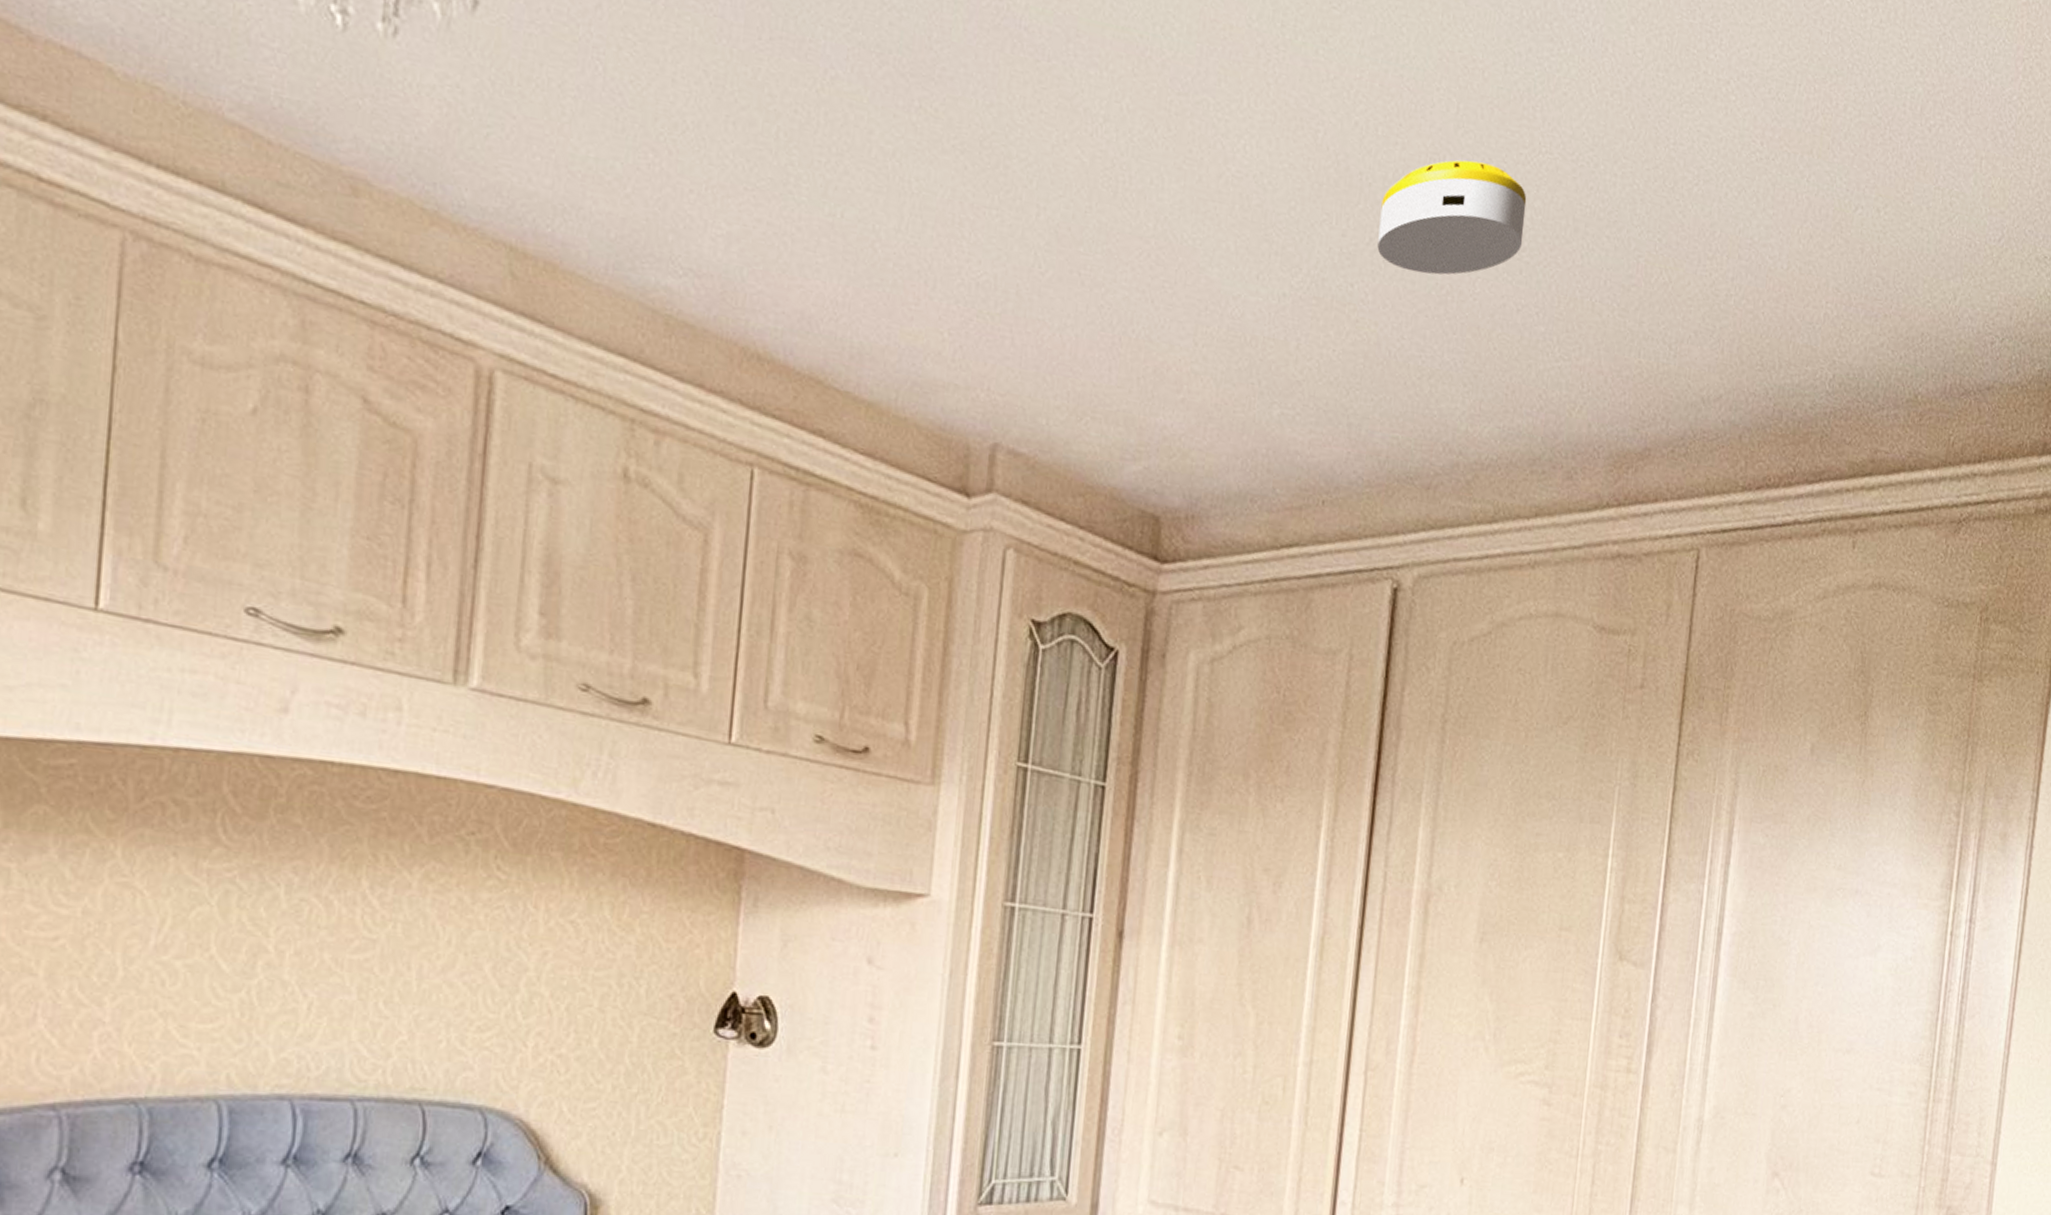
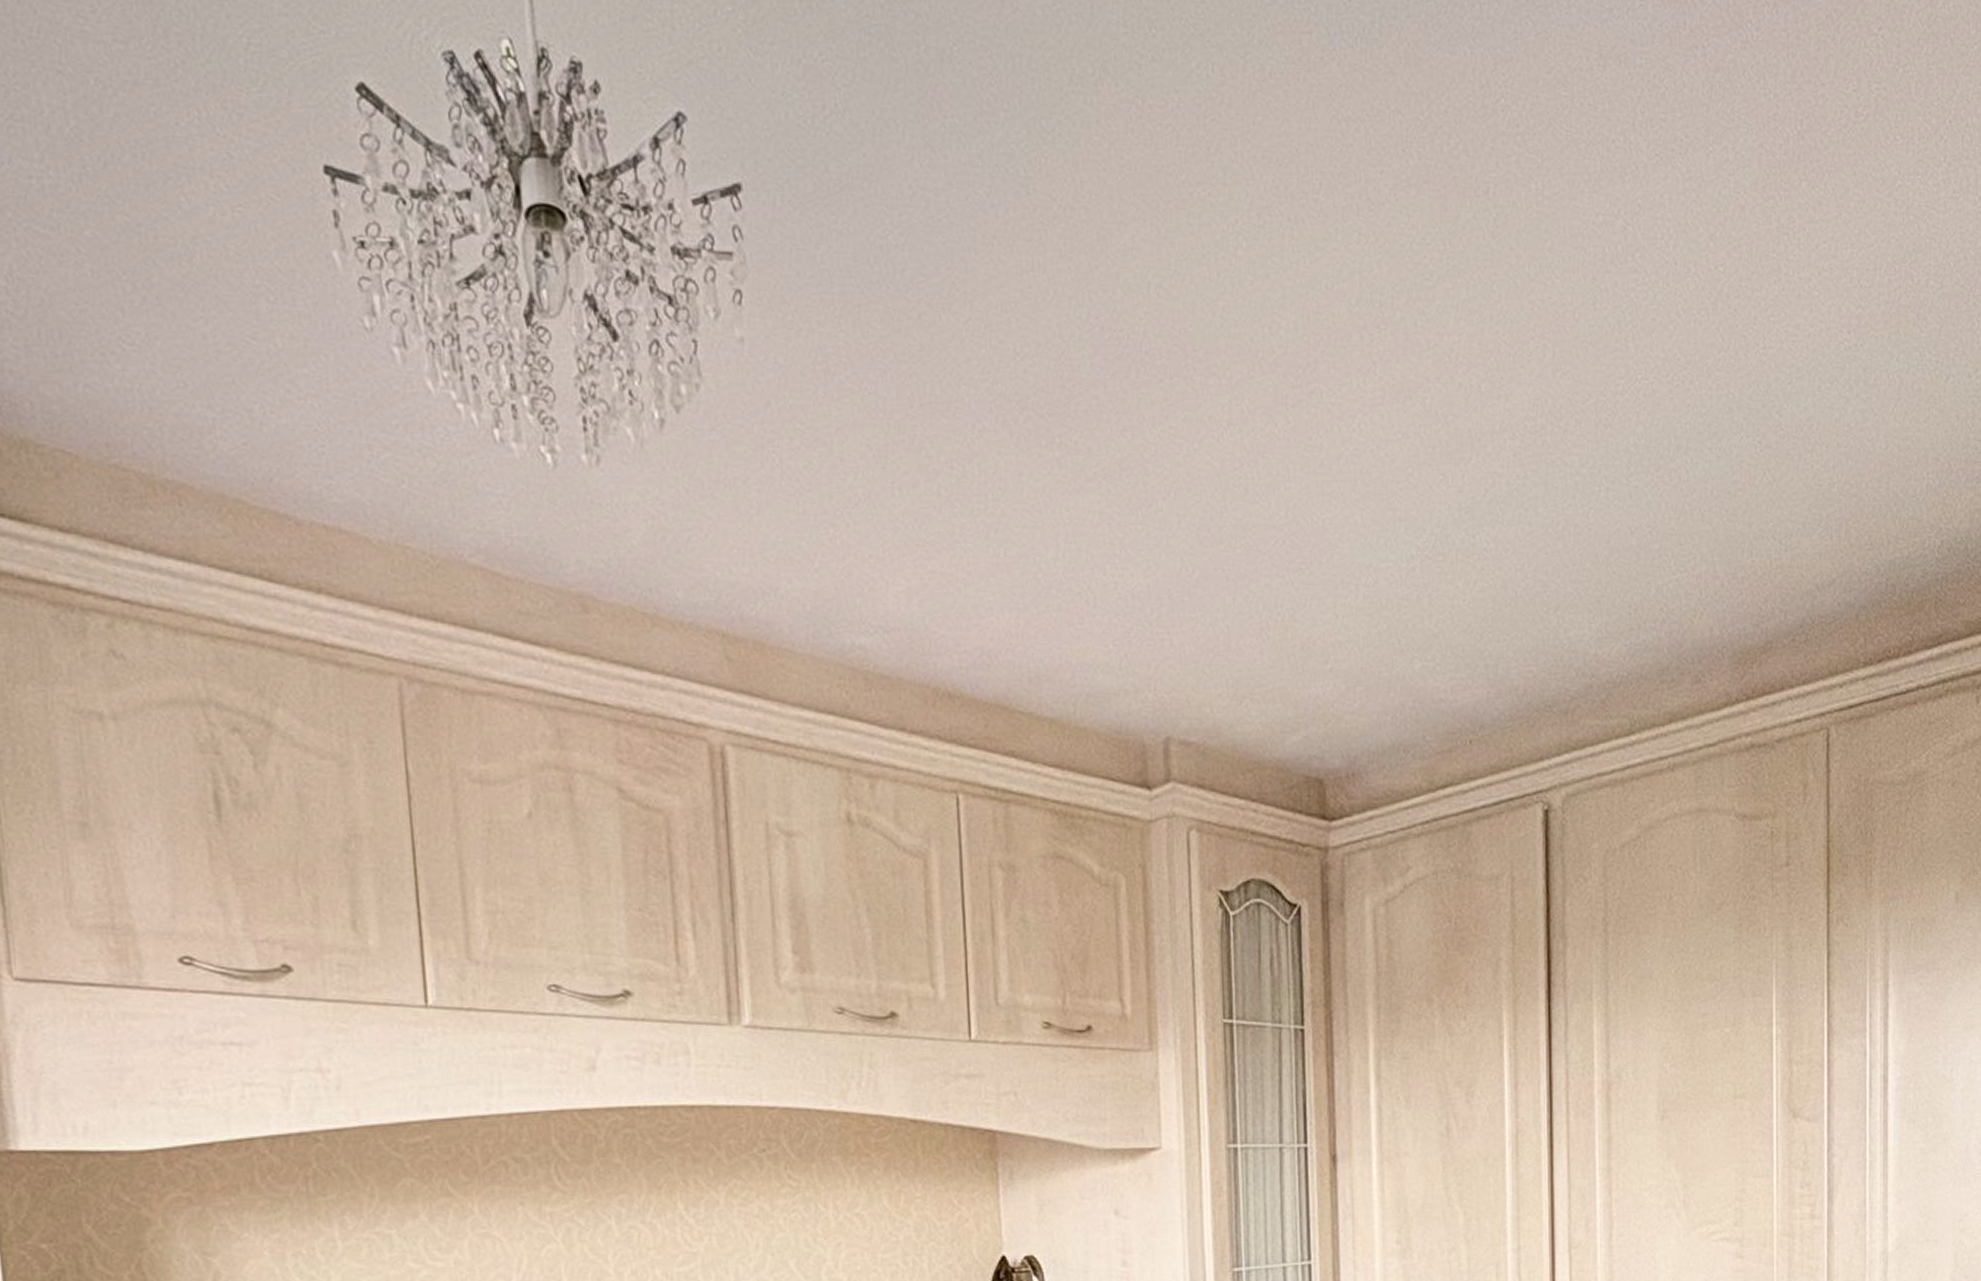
smoke detector: present [1377,160,1527,275] -> none [1492,399,1629,514]

